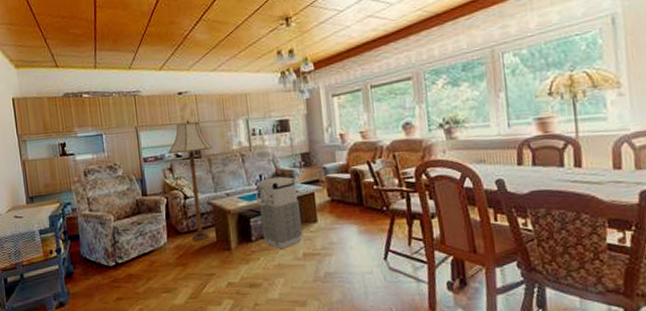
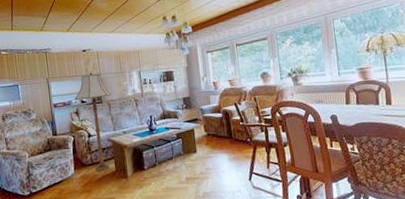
grenade: present [255,176,303,250] -> none [146,116,186,176]

